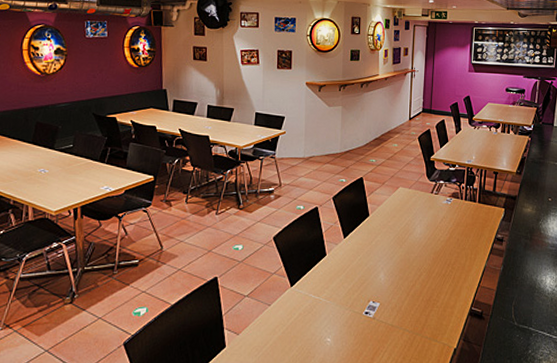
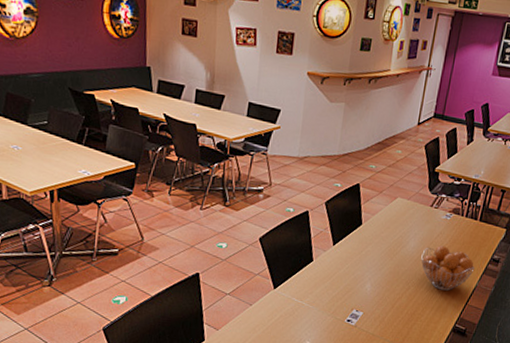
fruit basket: none [429,230,481,274] -> present [421,245,475,291]

